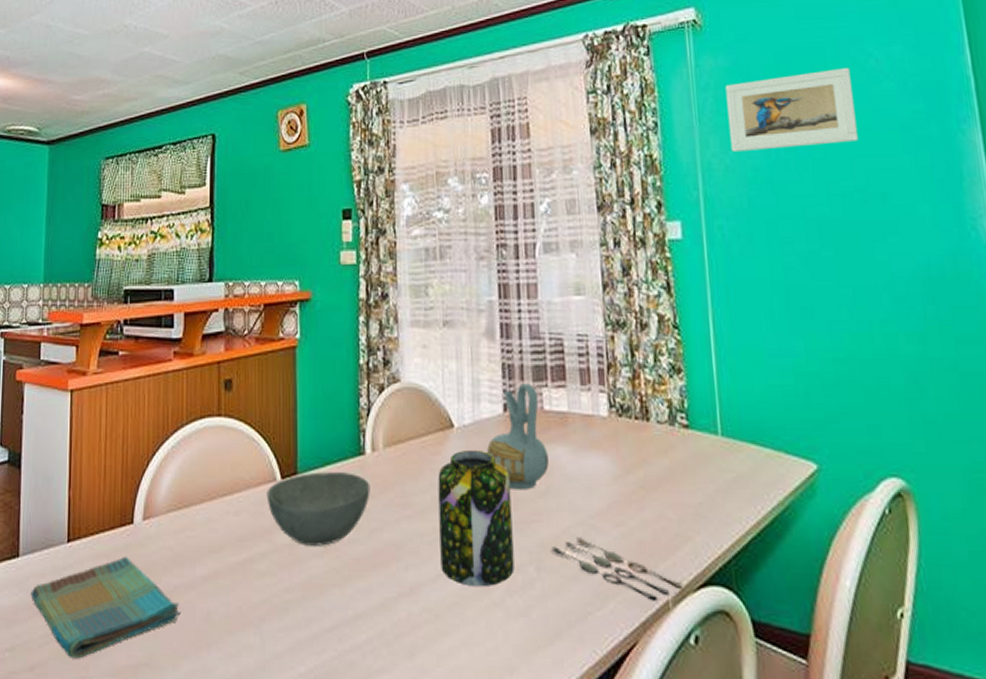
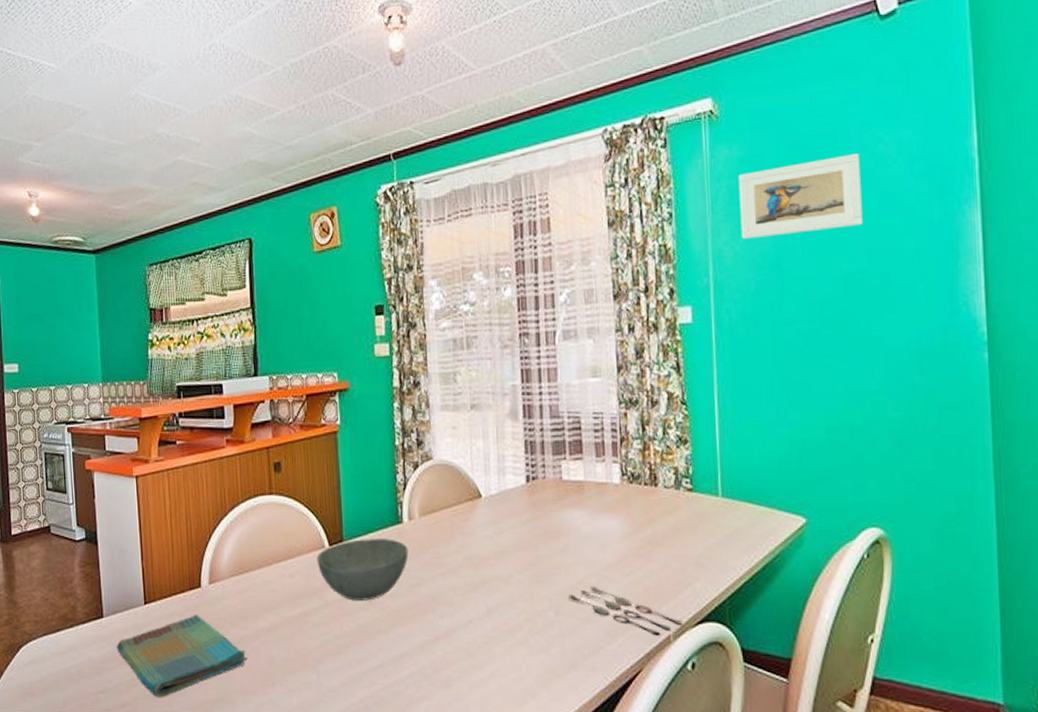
jar: present [438,449,514,587] -> none [468,515,536,630]
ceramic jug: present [487,384,549,490] -> none [511,457,567,549]

